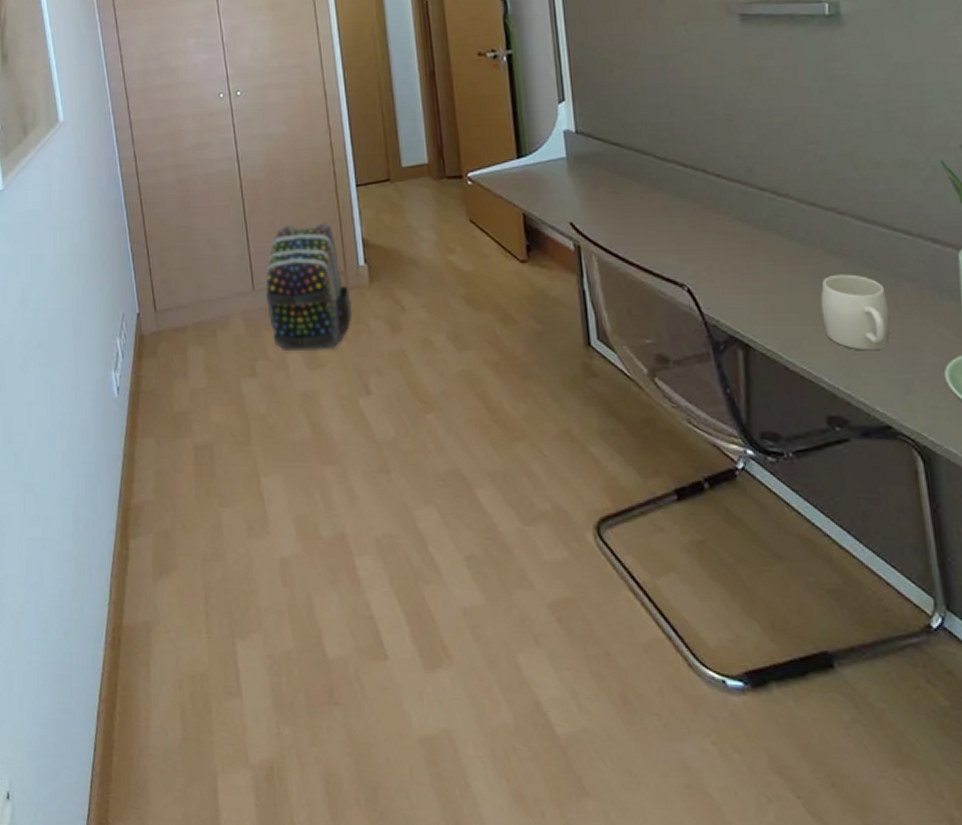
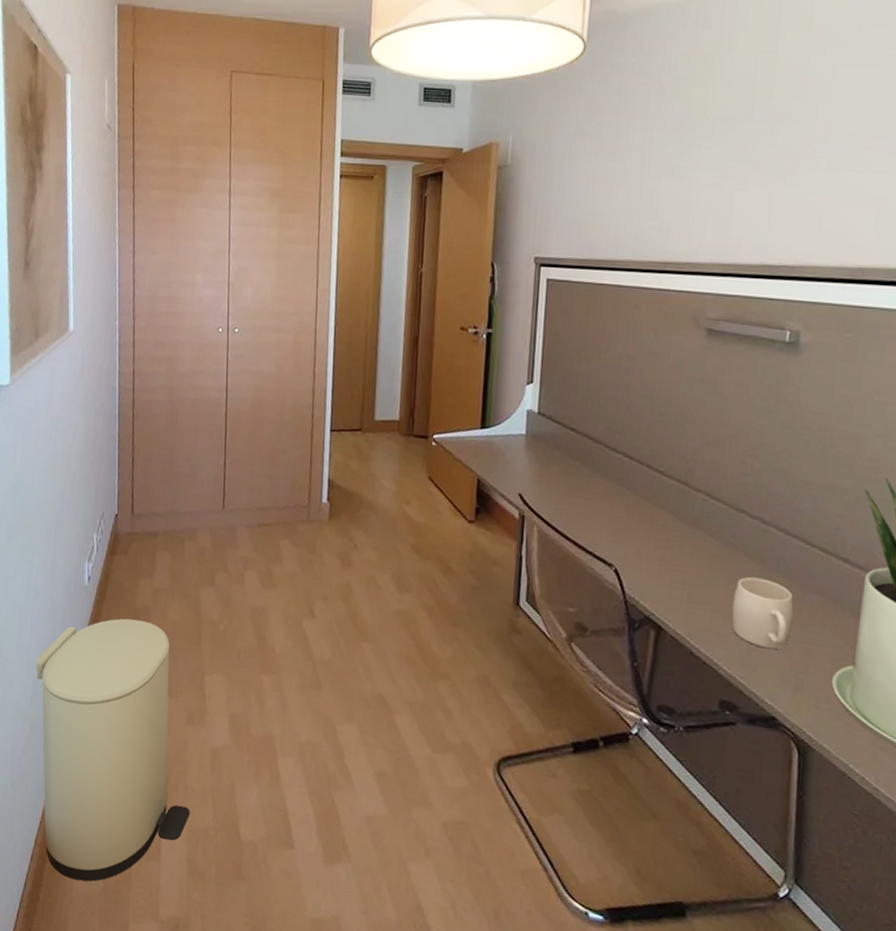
pedal bin: none [72,426,267,735] -> present [35,618,190,882]
backpack: present [265,223,353,352] -> none [233,456,311,574]

